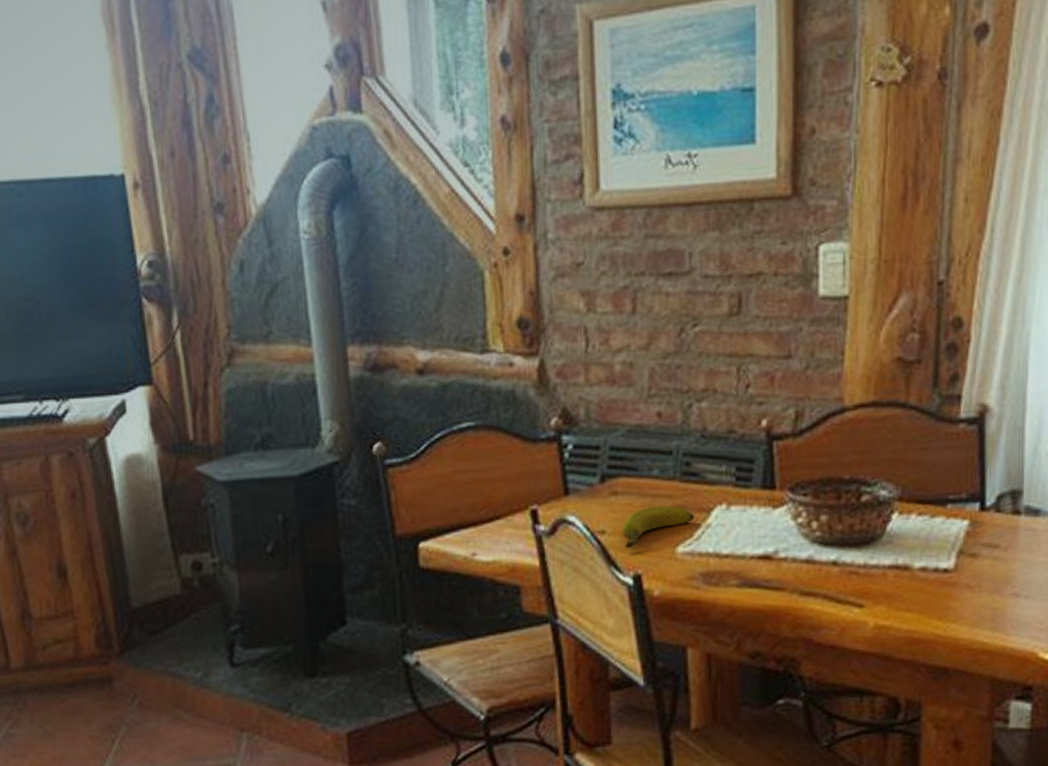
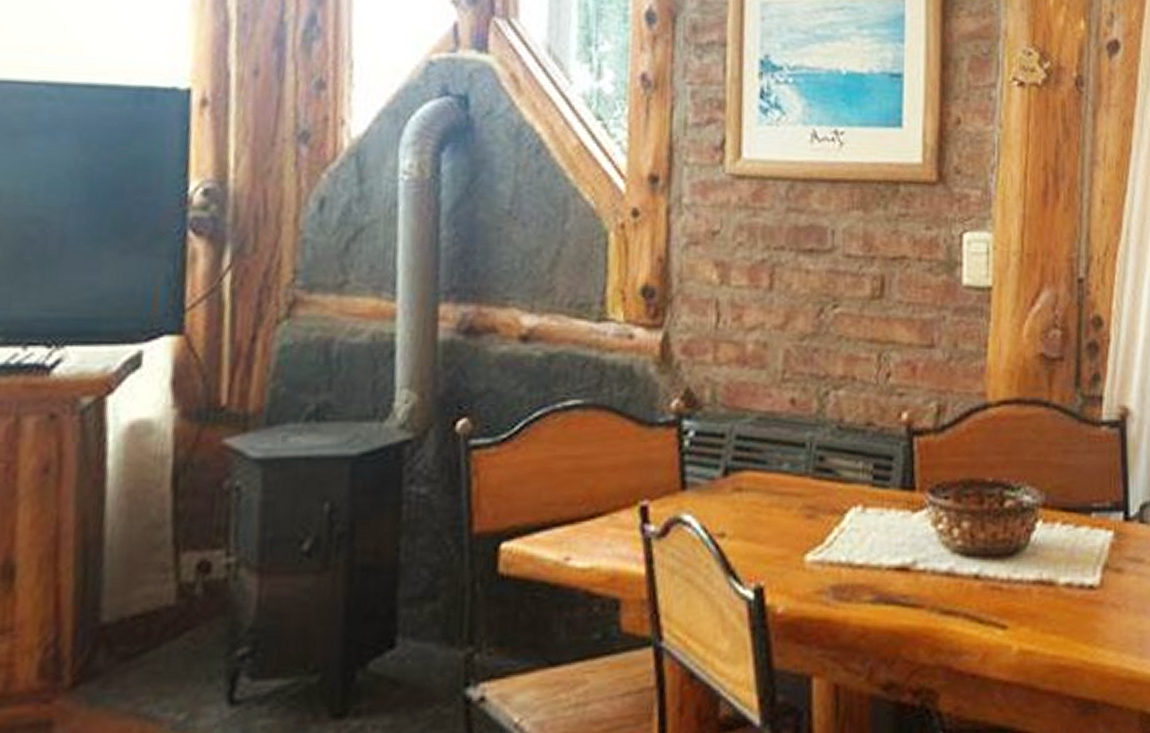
banana: present [622,505,695,548] -> none [744,505,827,555]

